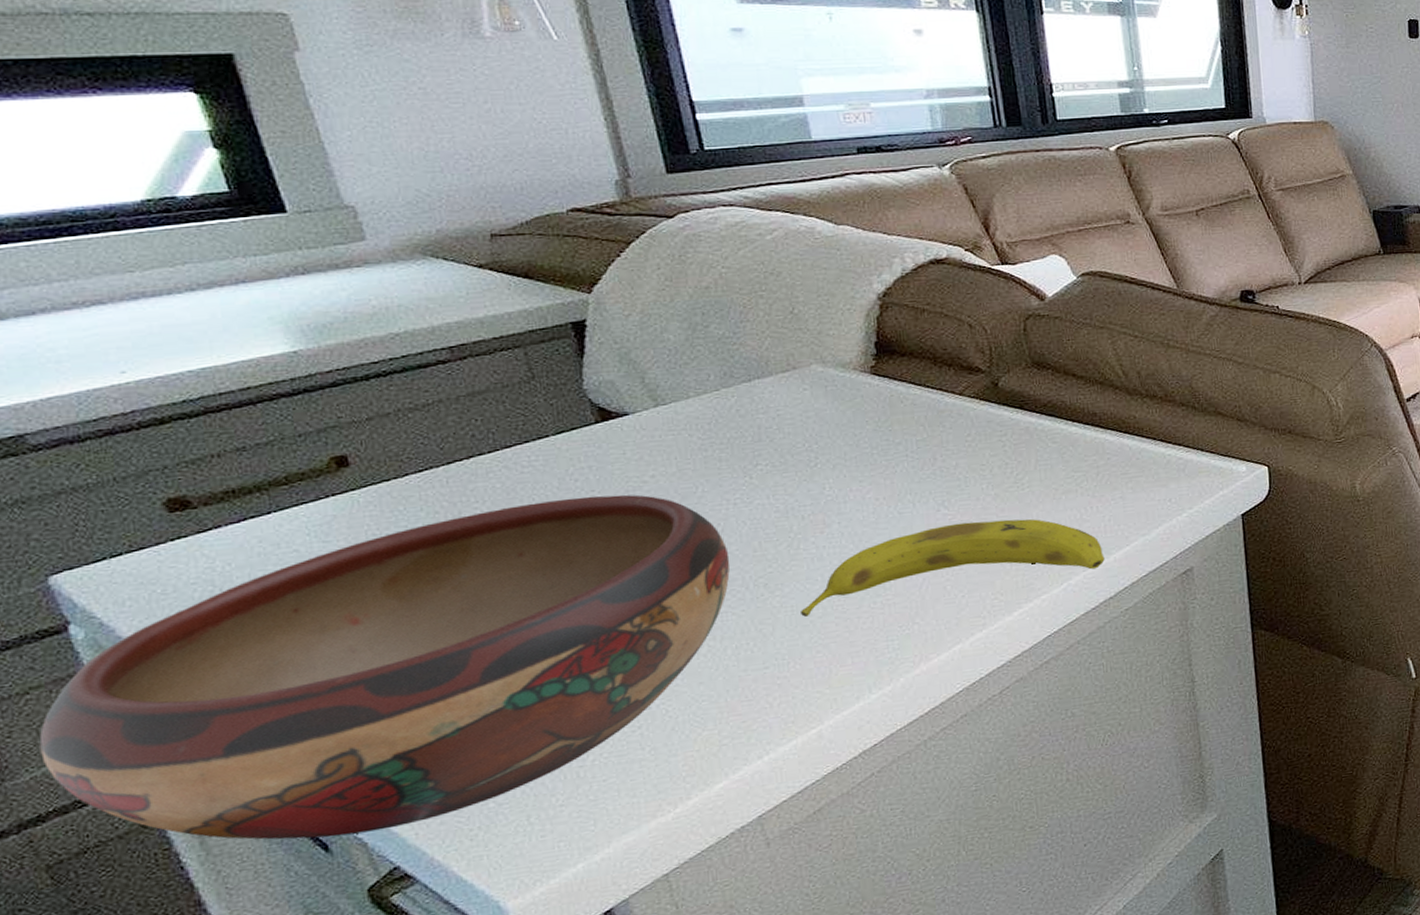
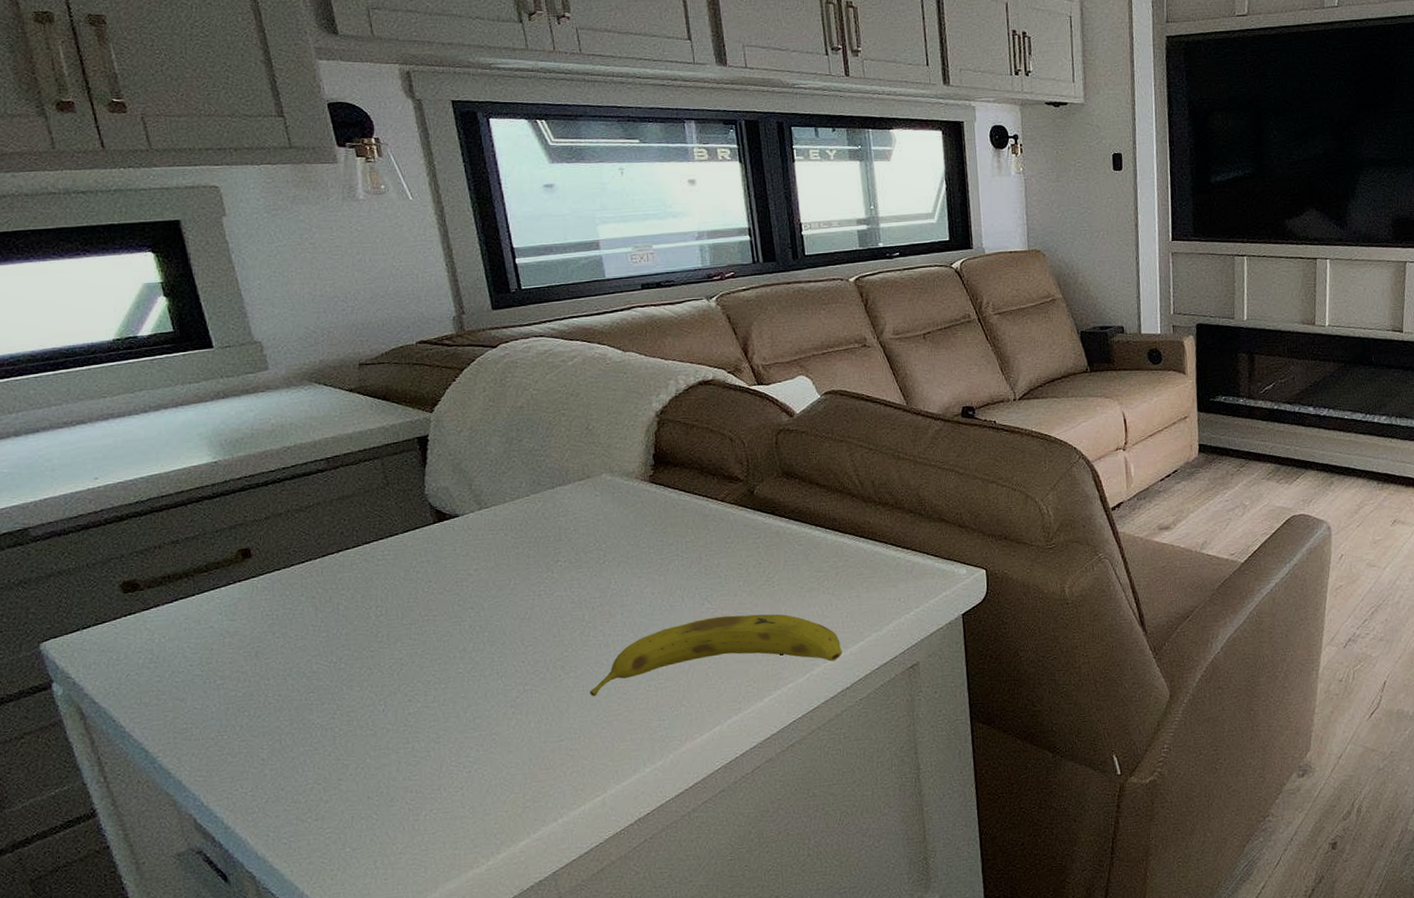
decorative bowl: present [39,494,731,840] -> none [29,585,535,870]

